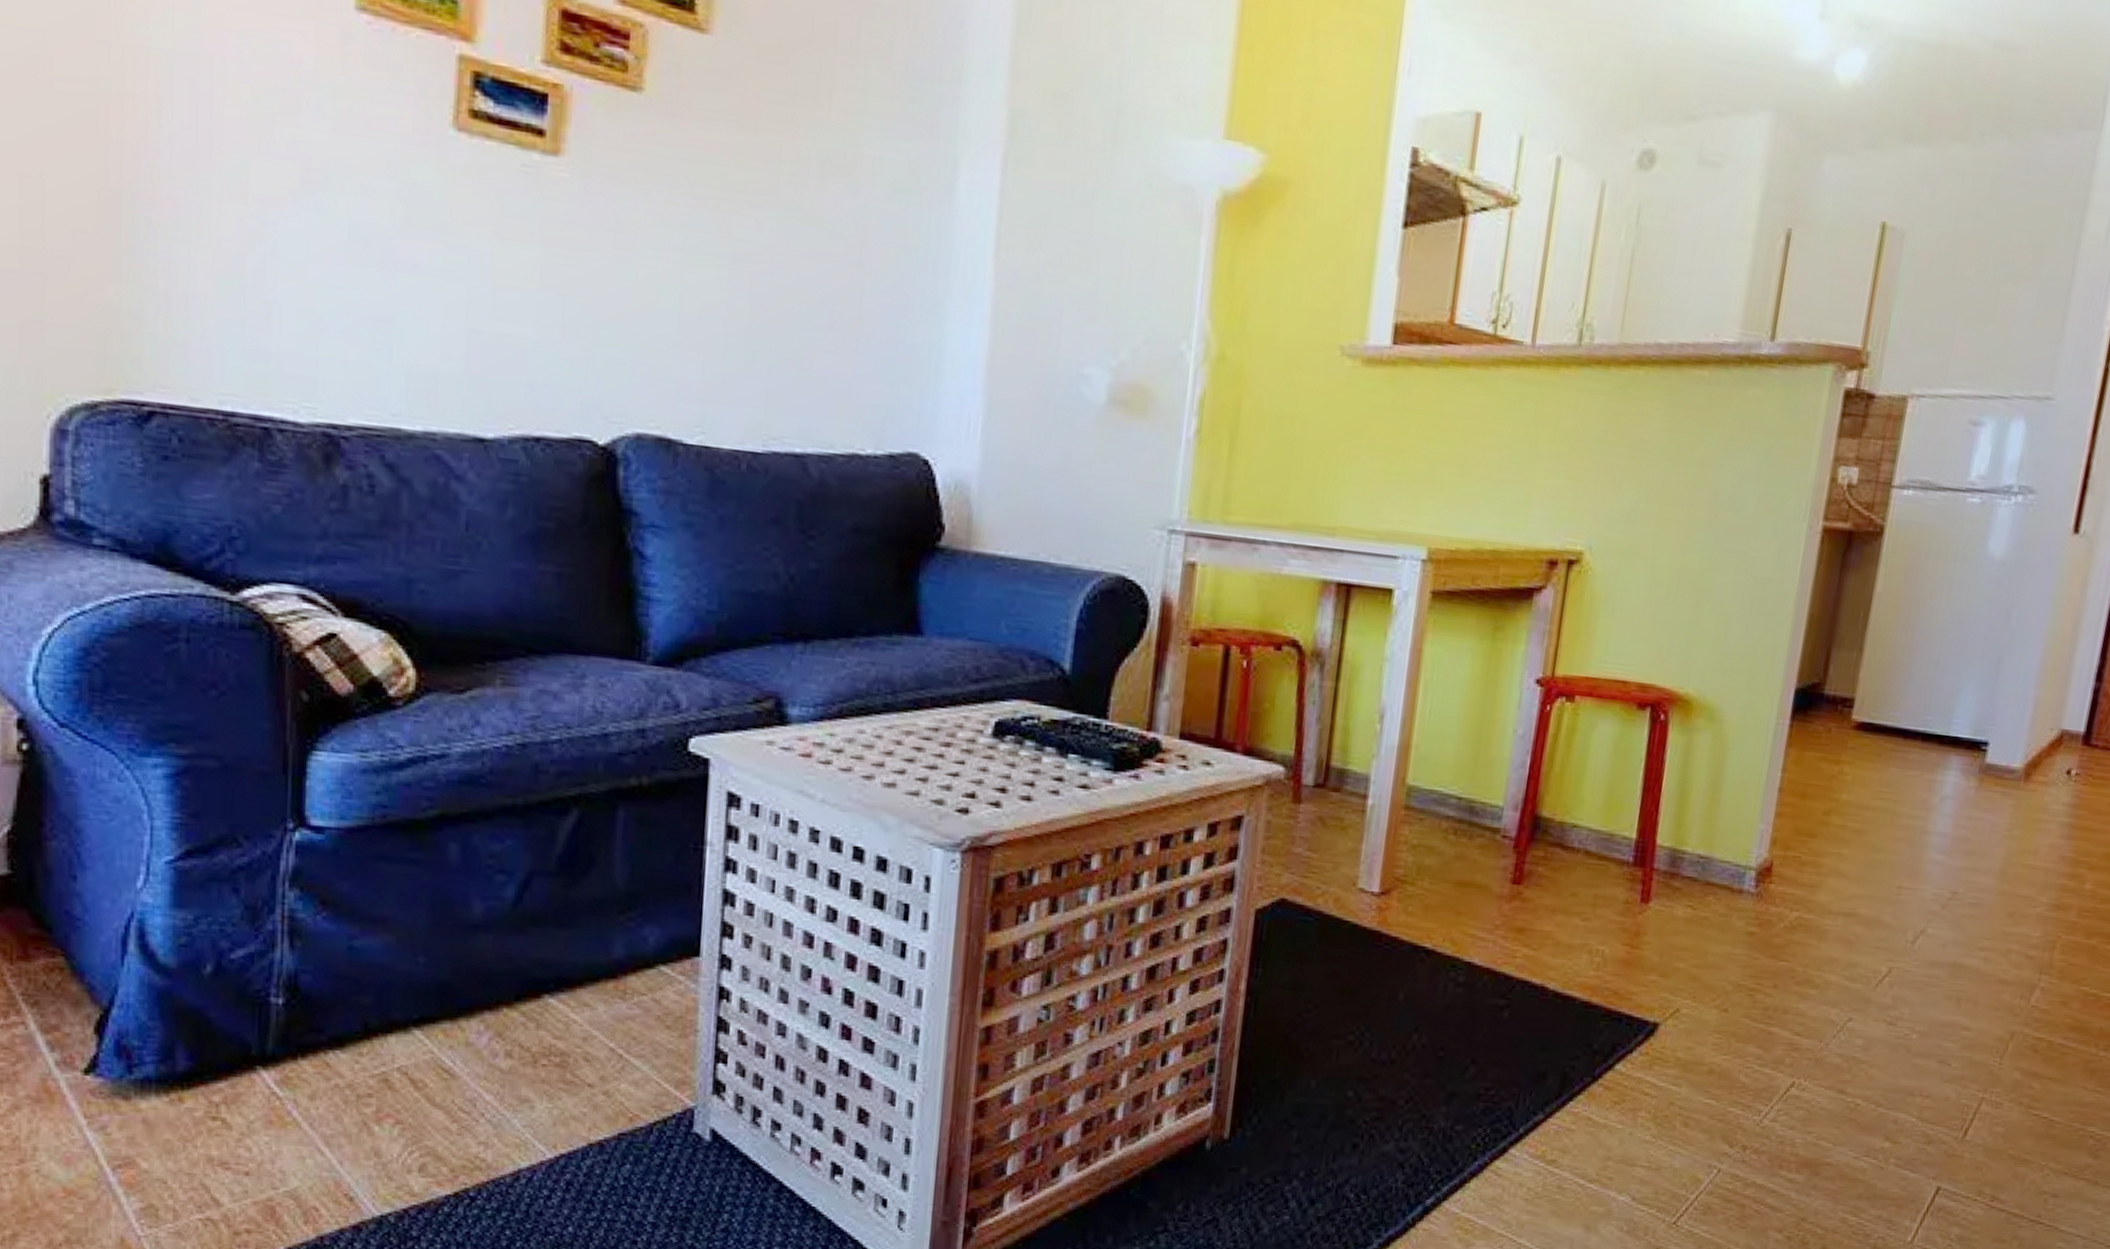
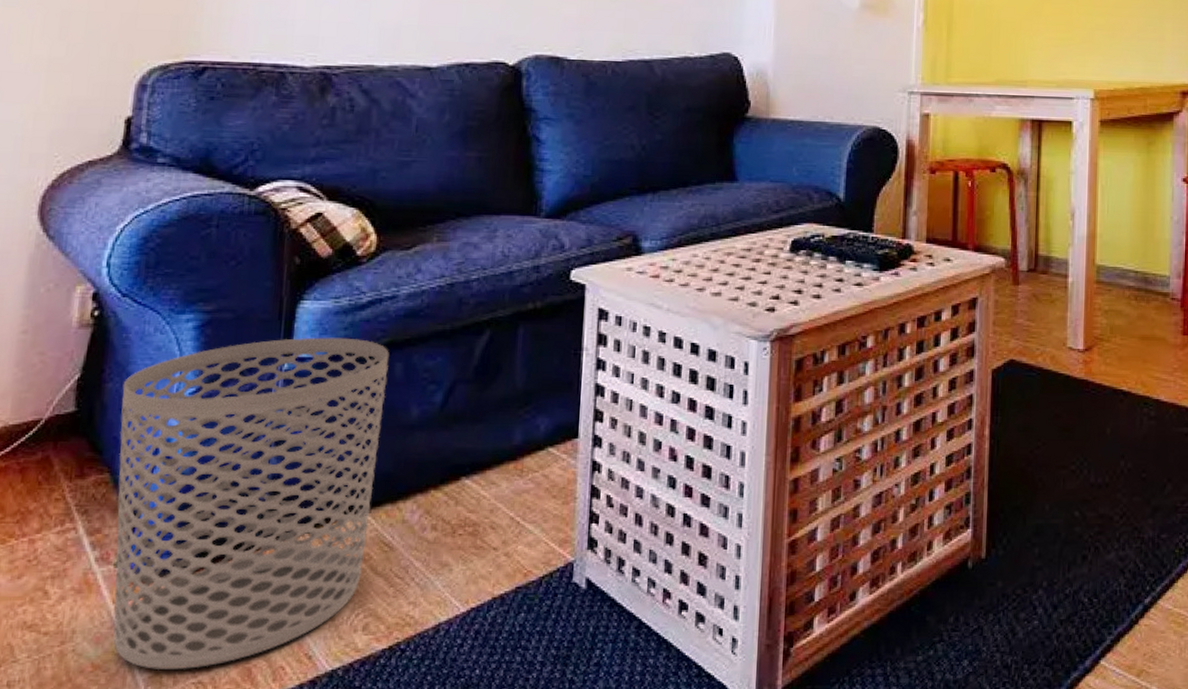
waste bin: none [71,800,440,1203] -> present [113,337,389,669]

